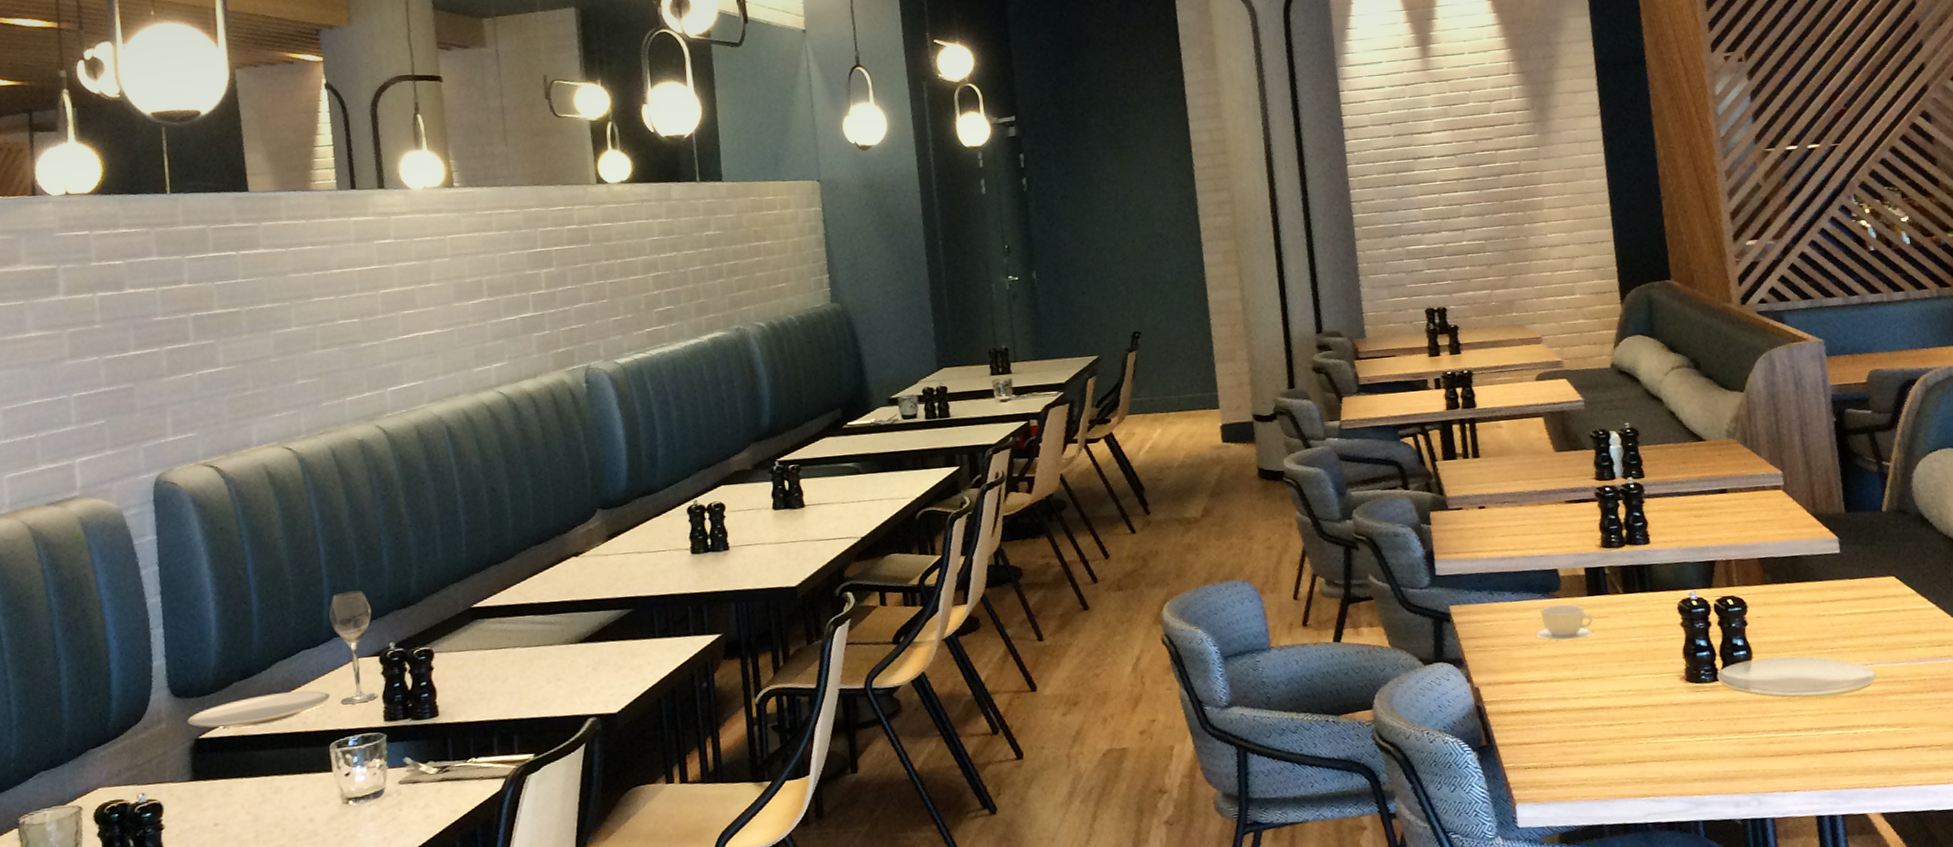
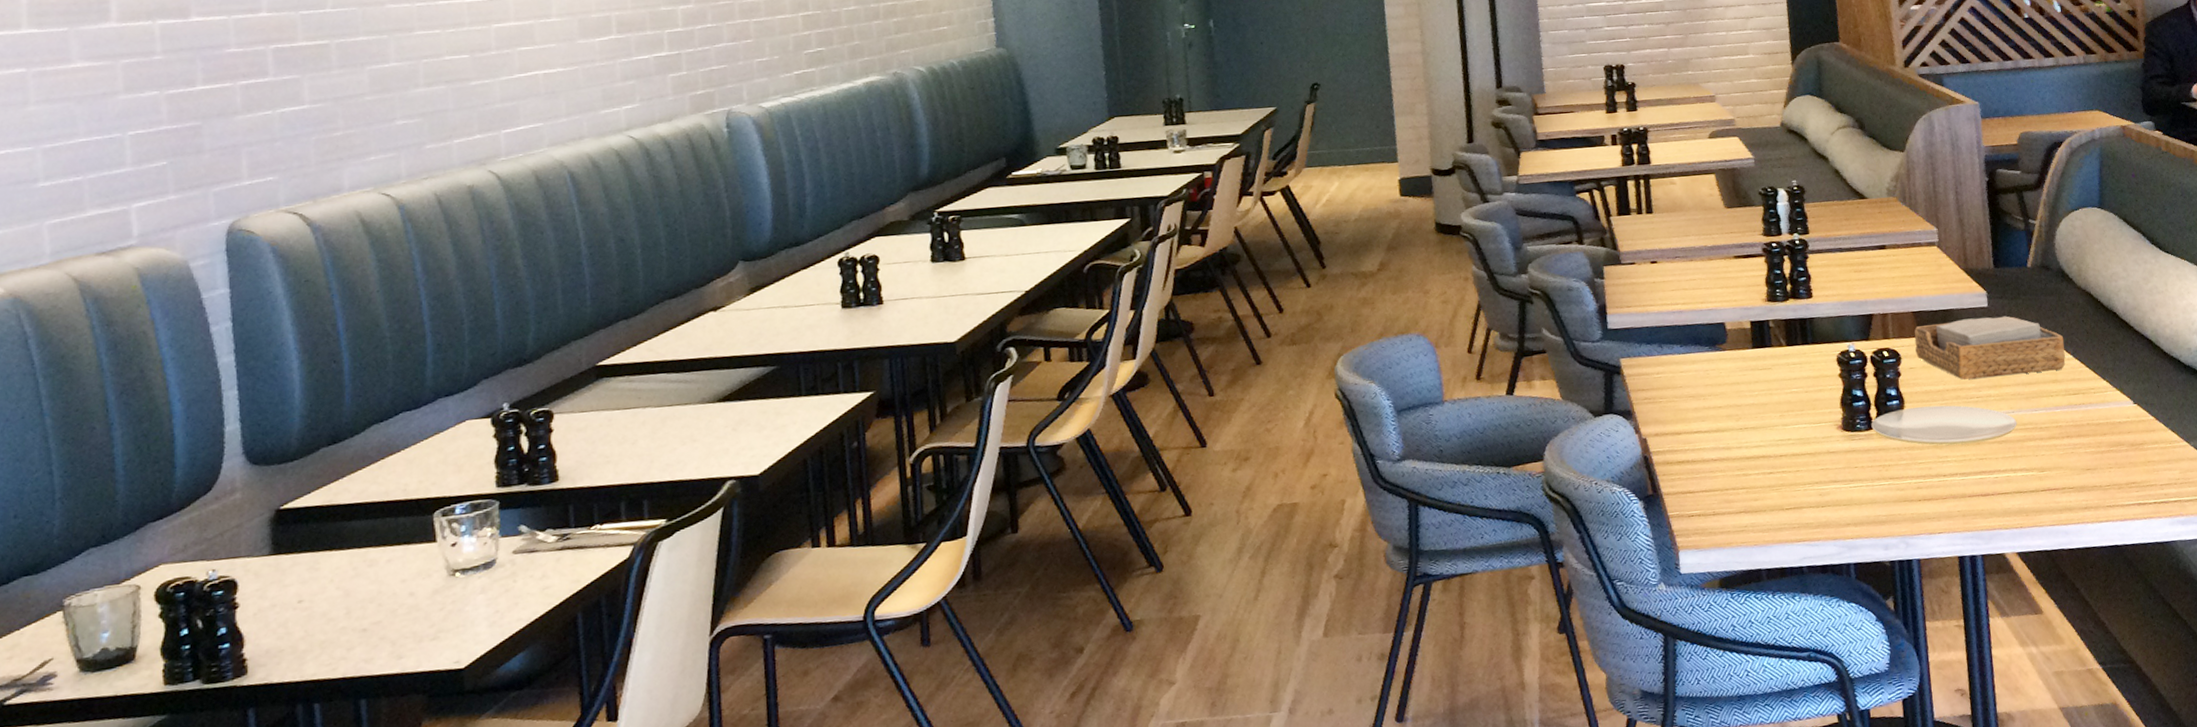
plate: present [187,690,331,729] -> none [266,455,435,498]
wineglass: present [329,590,378,705] -> none [433,348,490,470]
teacup: present [1535,604,1594,641] -> none [1702,357,1758,392]
napkin holder: none [1760,562,1928,630] -> present [1914,316,2066,380]

